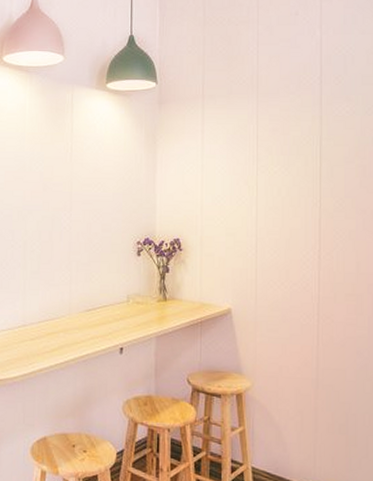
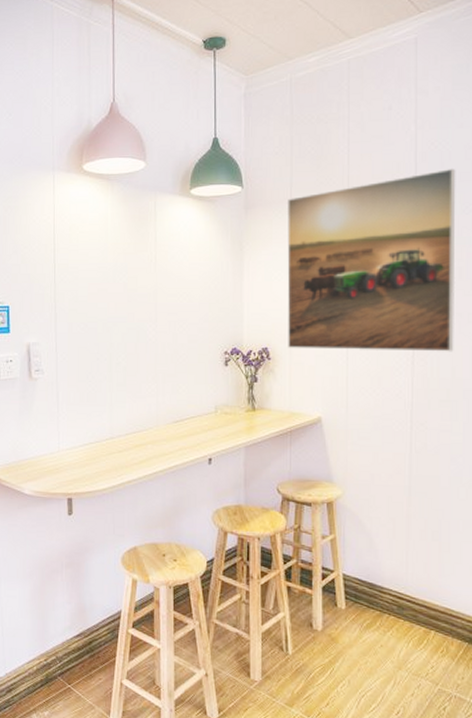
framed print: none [198,71,359,247] -> present [287,168,456,352]

